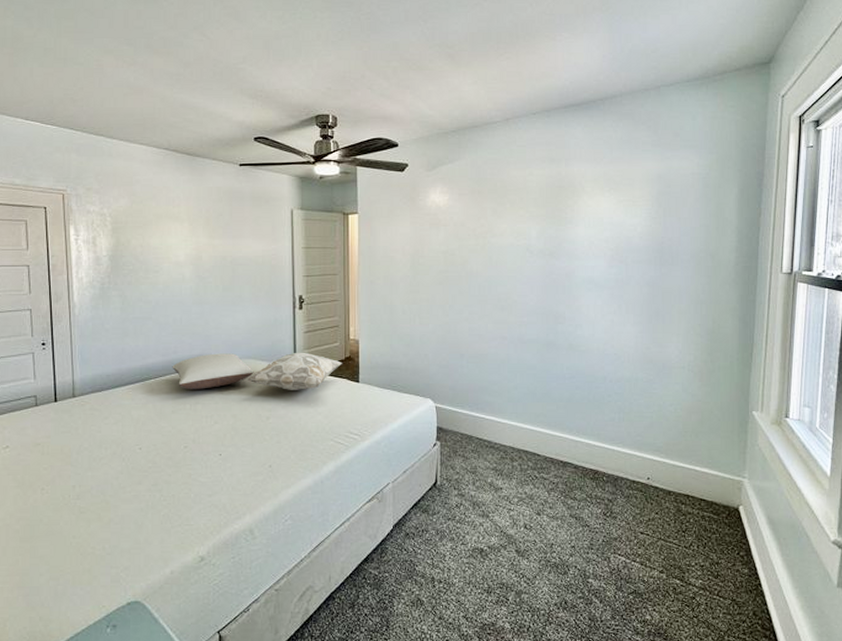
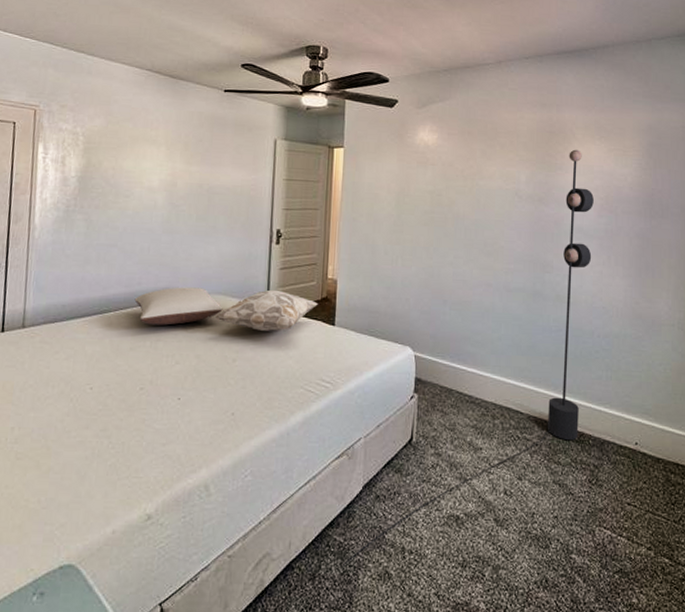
floor lamp: none [378,202,604,596] -> present [342,149,594,567]

